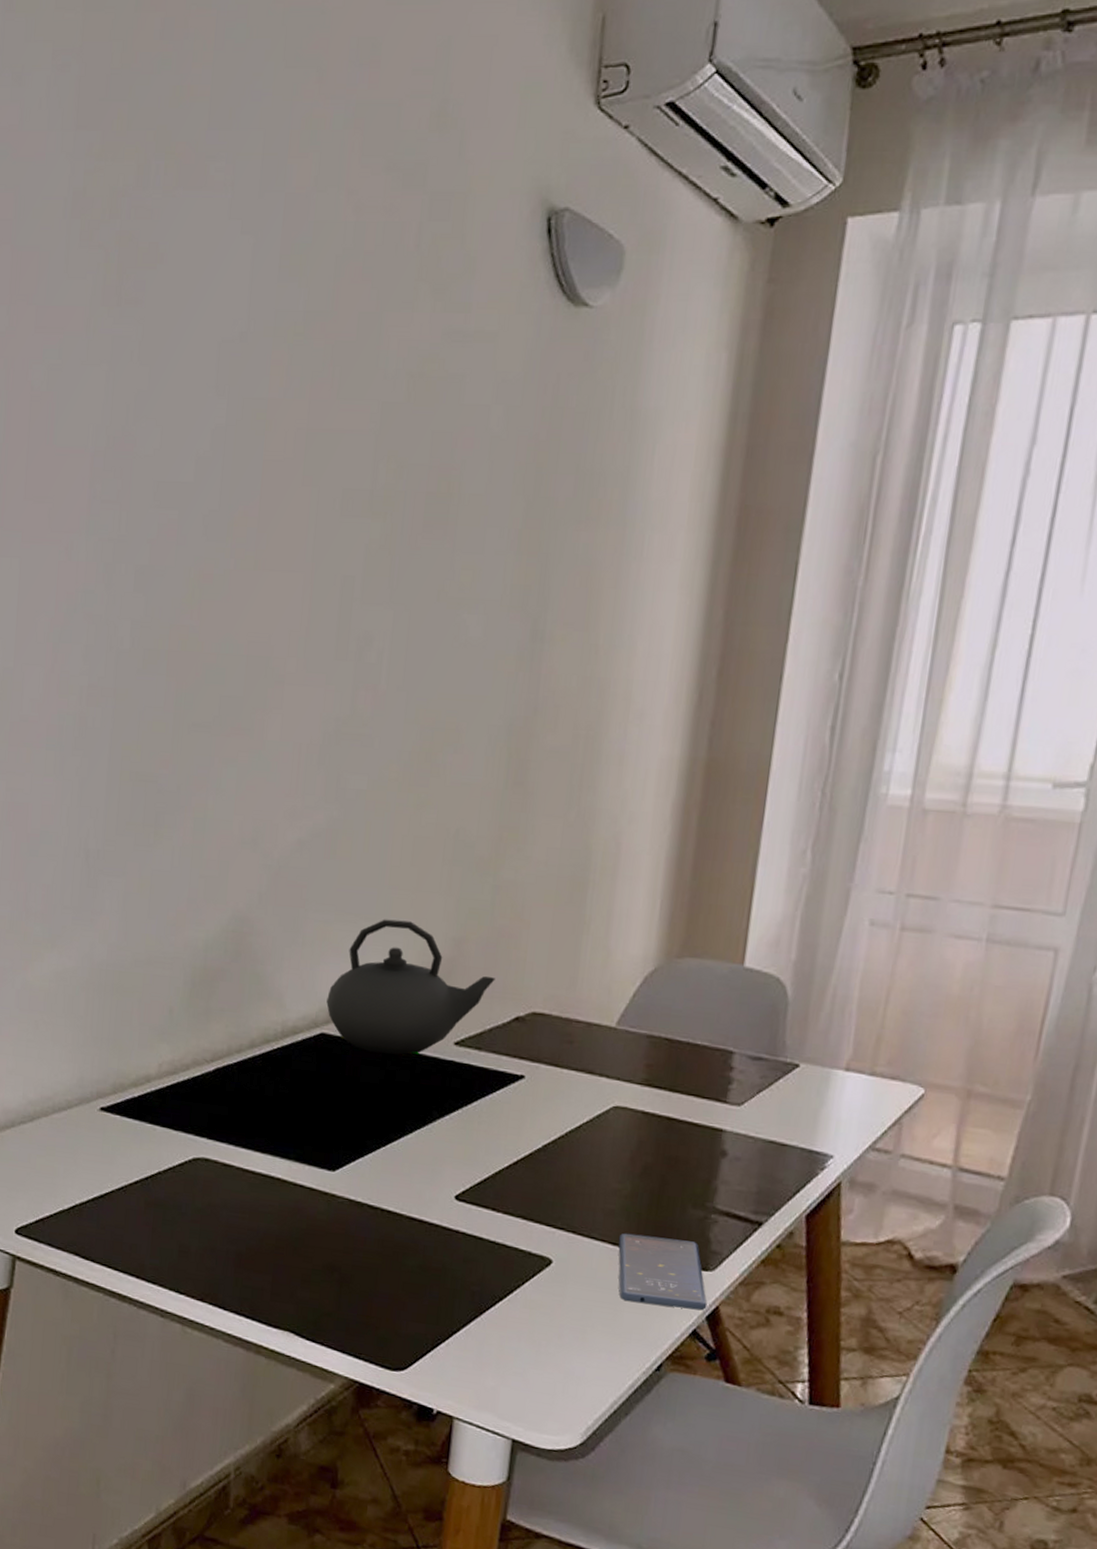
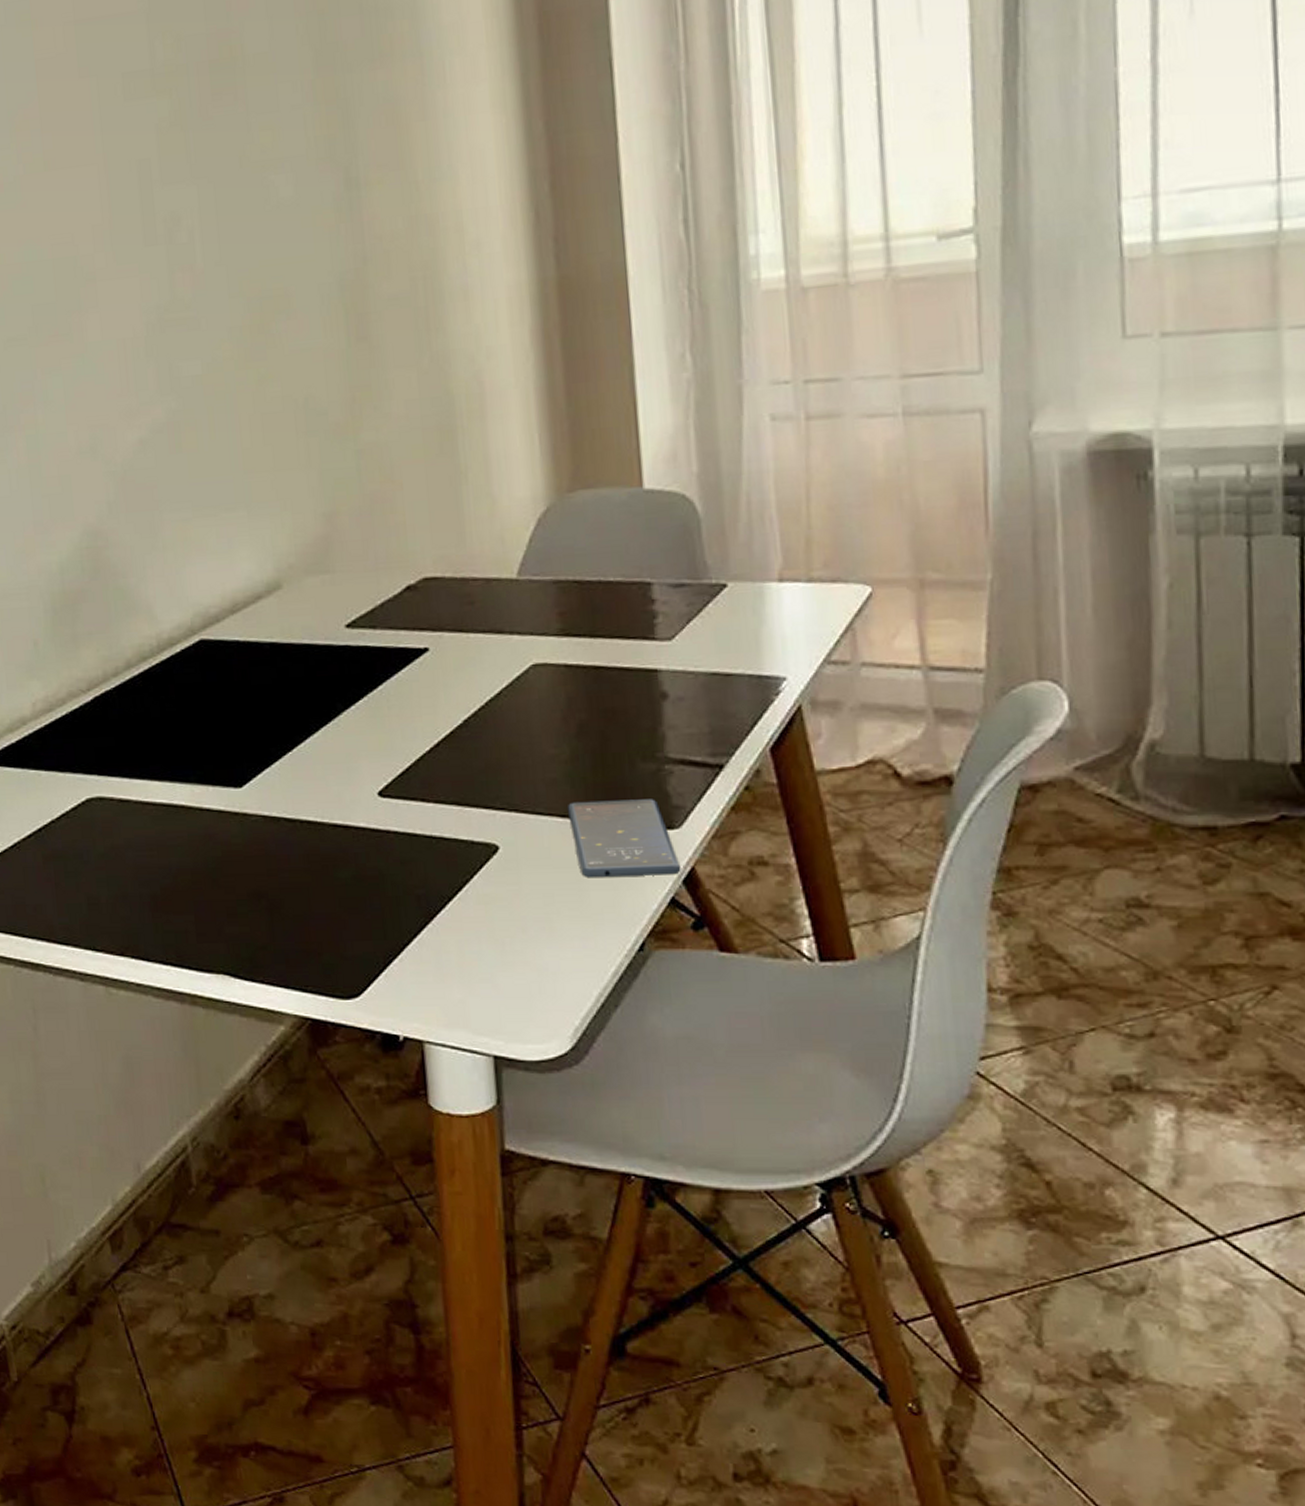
teapot: present [326,919,496,1055] -> none [199,504,377,652]

